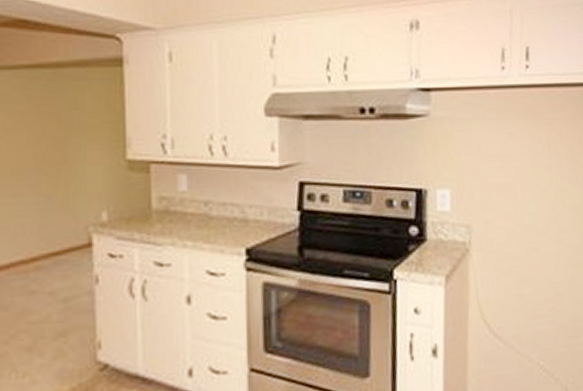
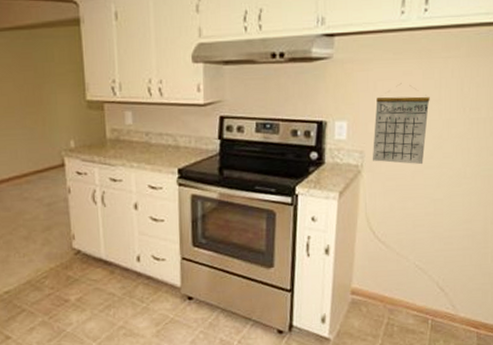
calendar: none [480,146,540,241] -> present [372,83,430,165]

